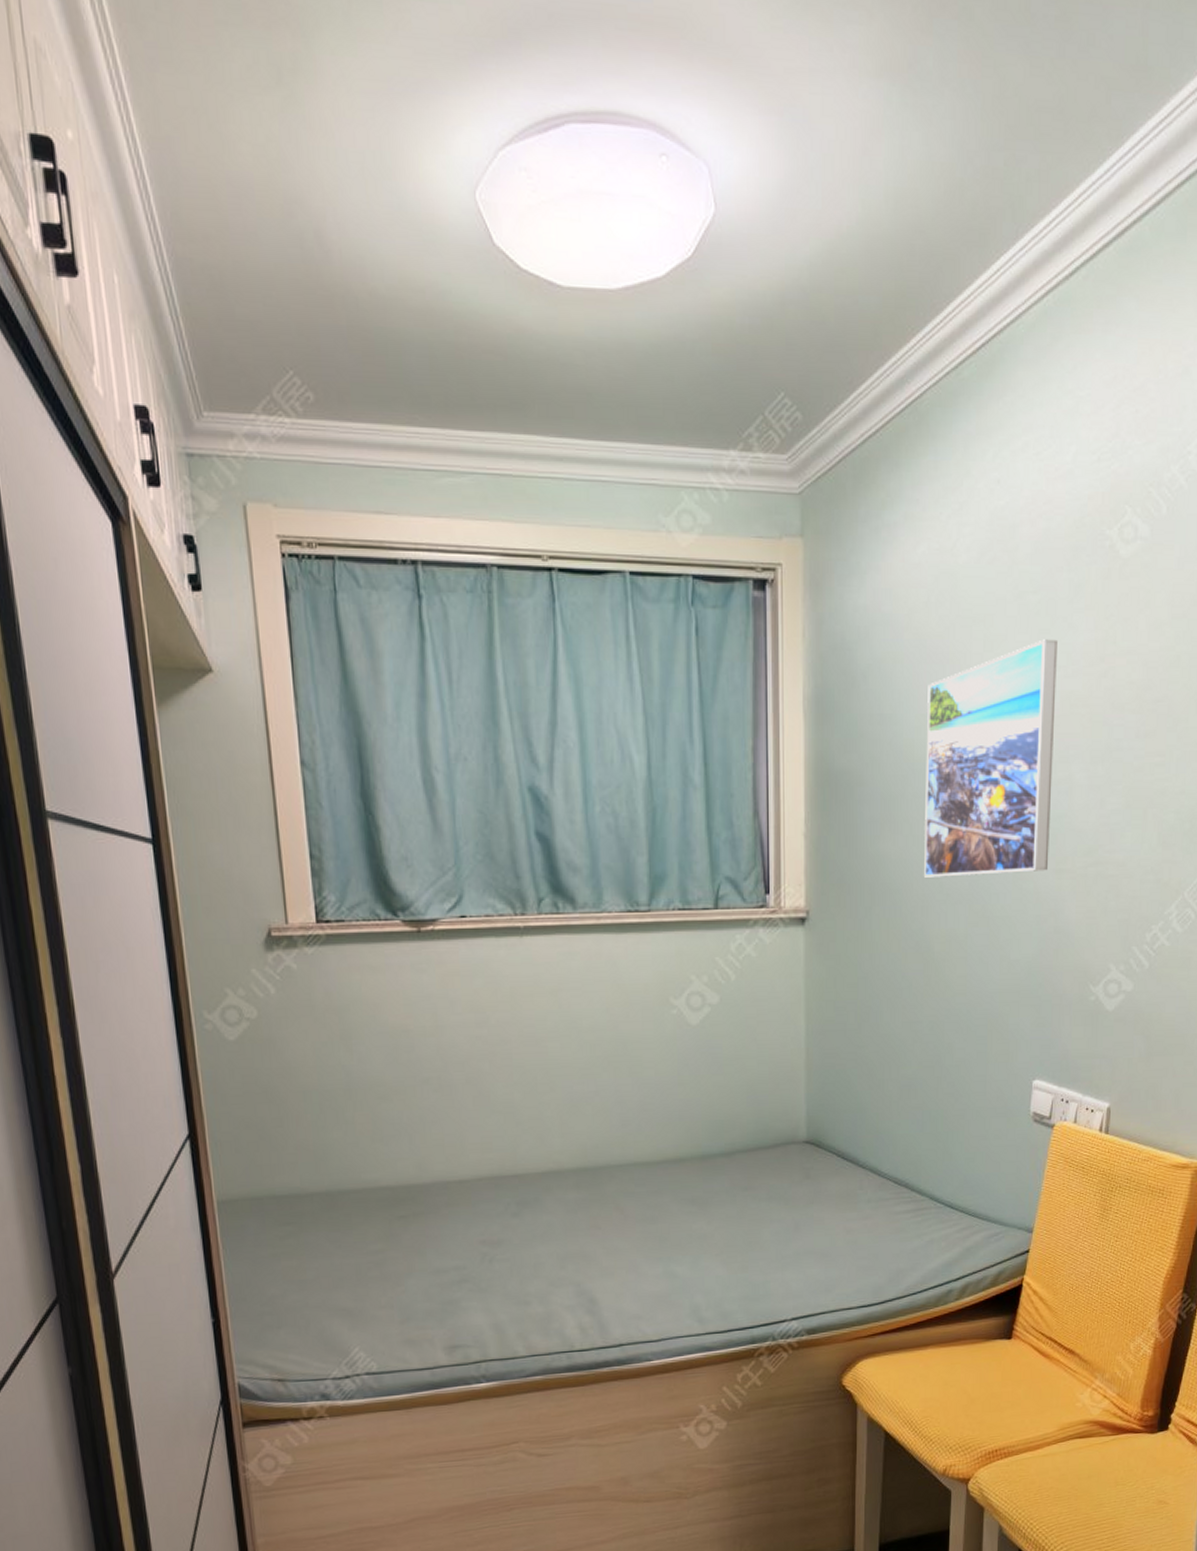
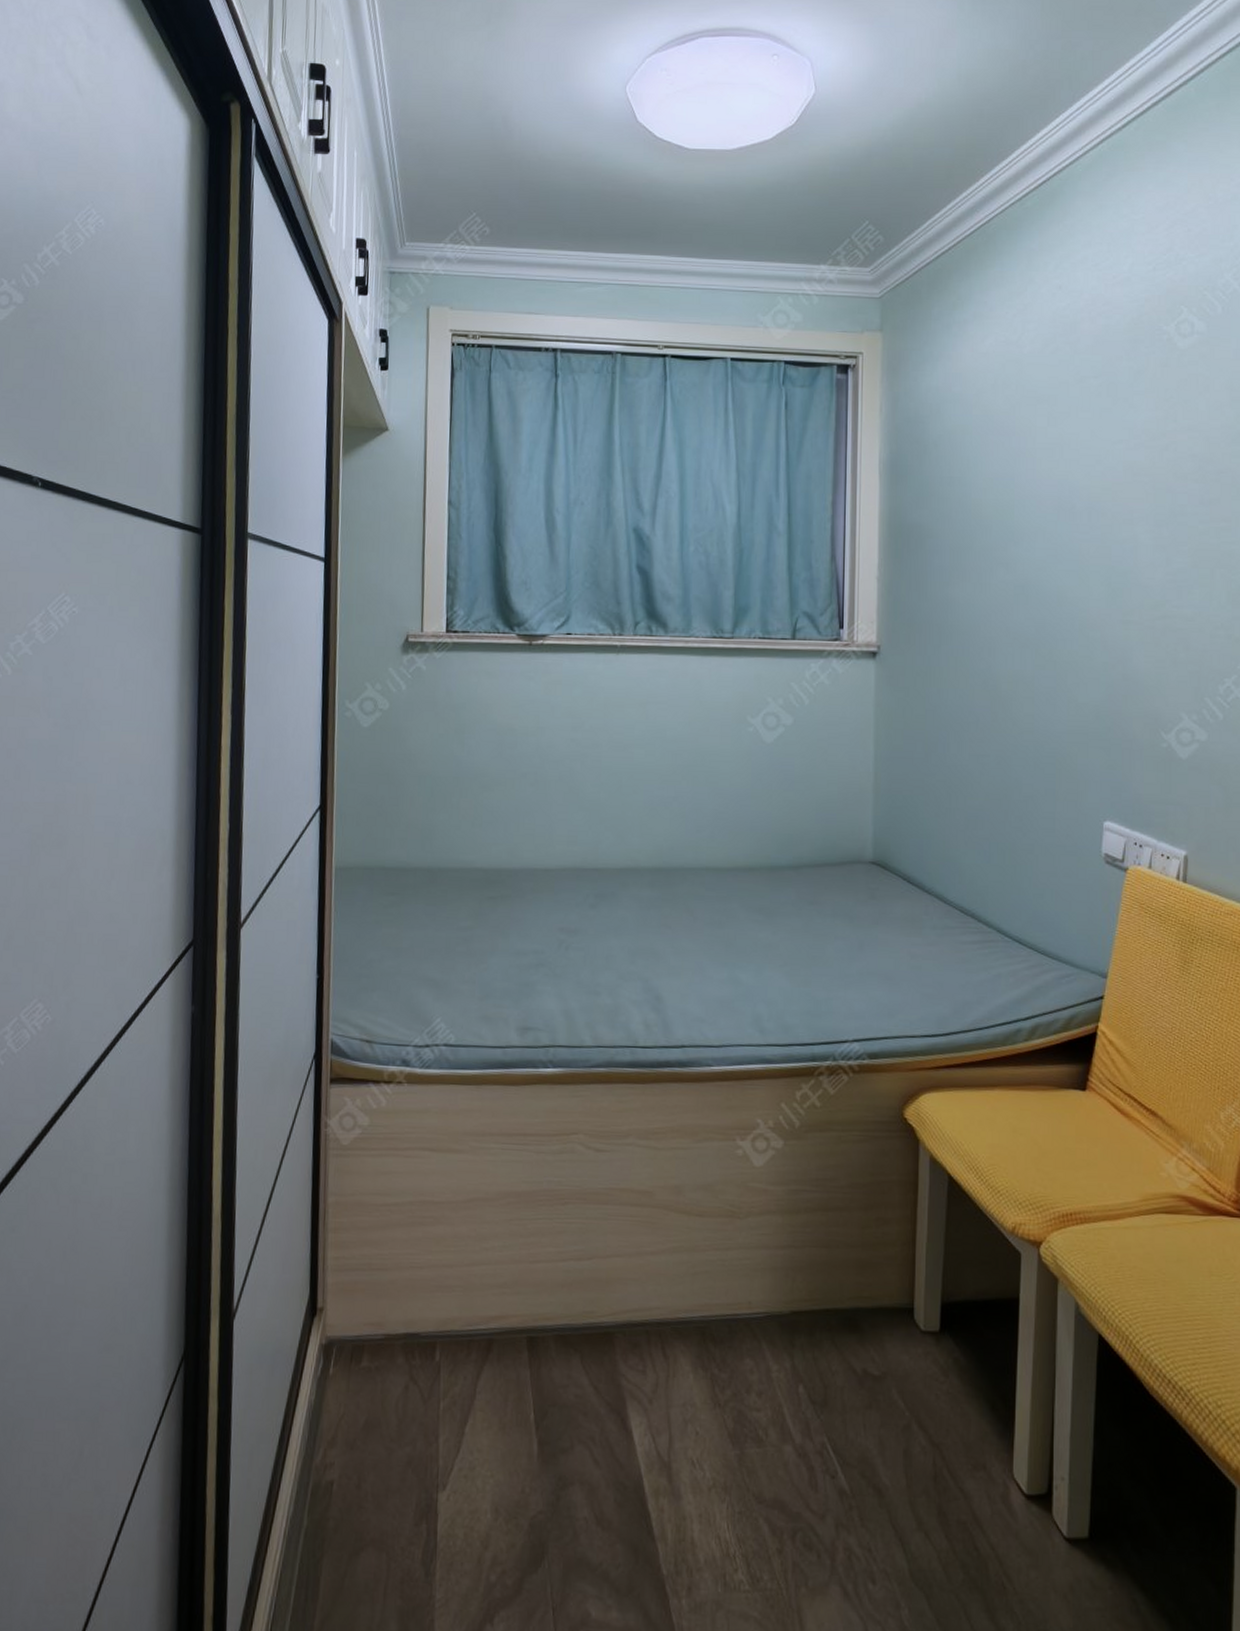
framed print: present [923,639,1057,878] -> none [990,417,1119,622]

